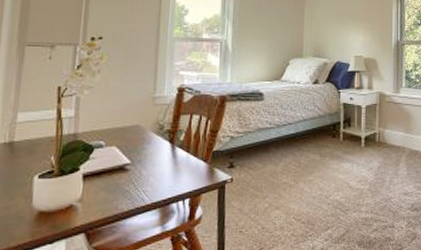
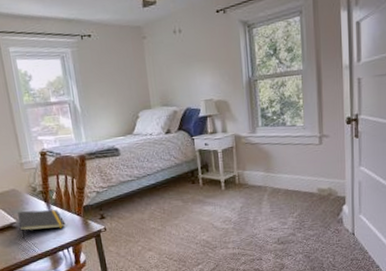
notepad: none [132,151,188,185] -> present [18,209,66,239]

